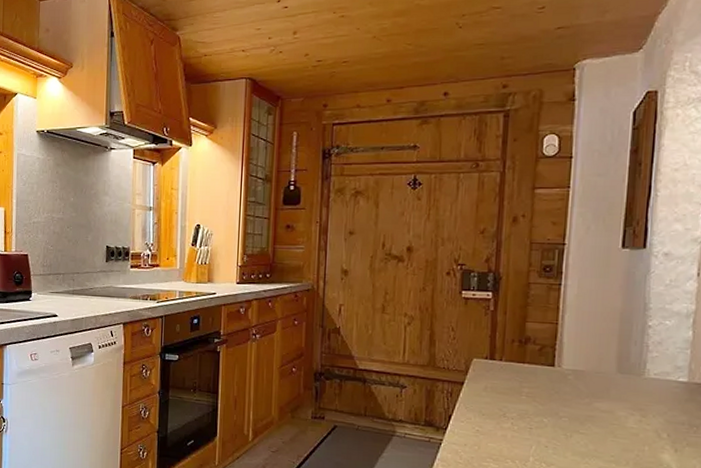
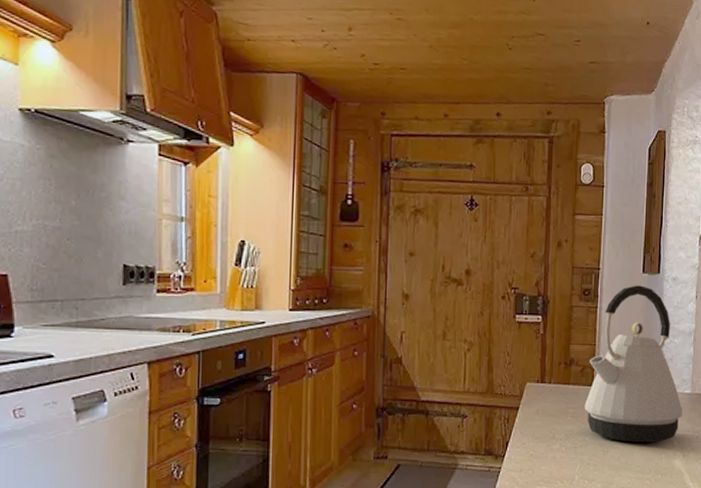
kettle: none [542,261,675,433] -> present [584,285,683,443]

